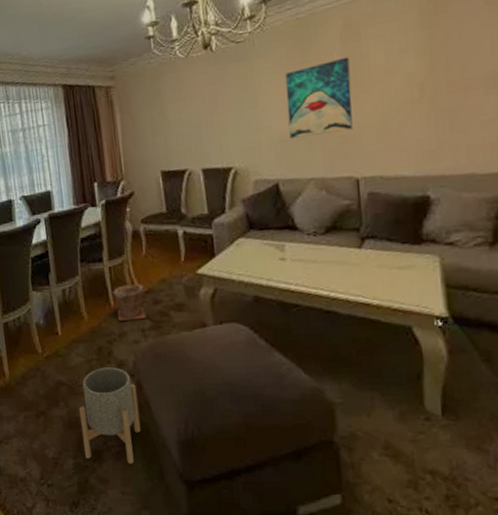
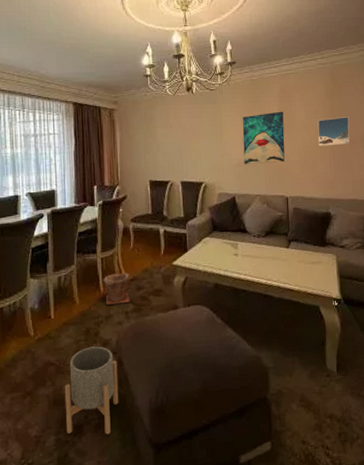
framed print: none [405,50,463,101] -> present [317,117,350,147]

